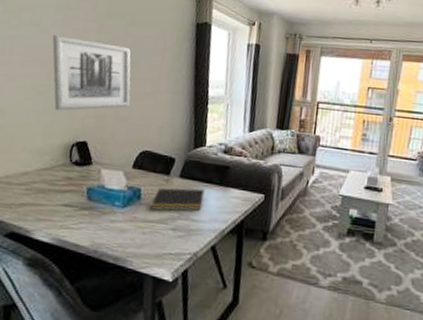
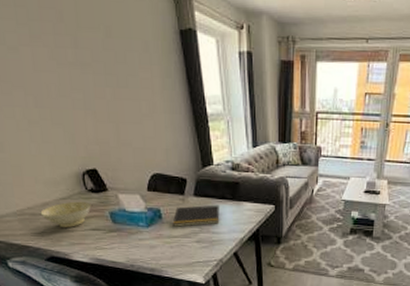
bowl: none [16,173,71,202] -> present [40,201,91,229]
wall art: present [52,35,131,111] -> none [24,54,130,140]

